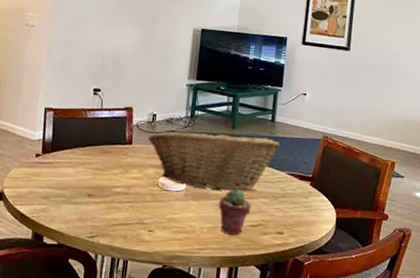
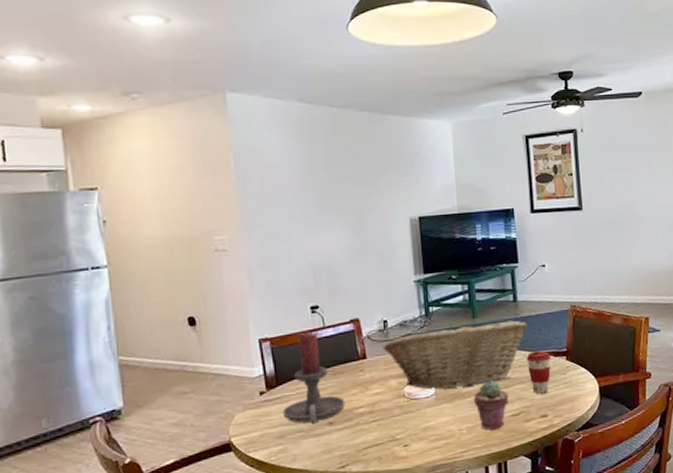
candle holder: none [51,110,106,193] -> present [282,332,345,425]
coffee cup: none [273,171,297,212] -> present [526,351,551,394]

